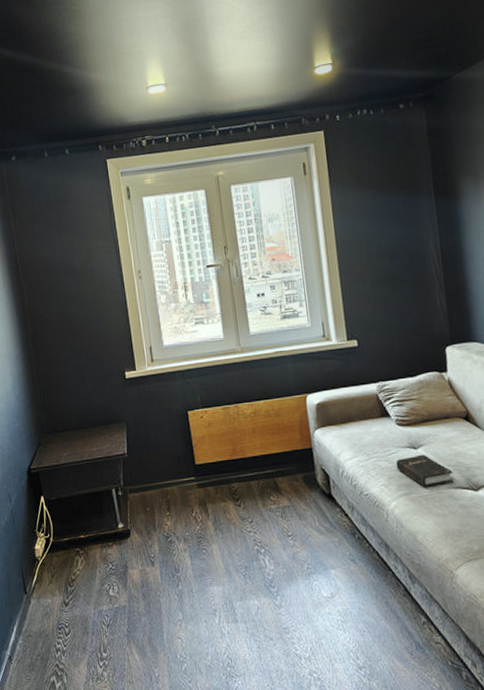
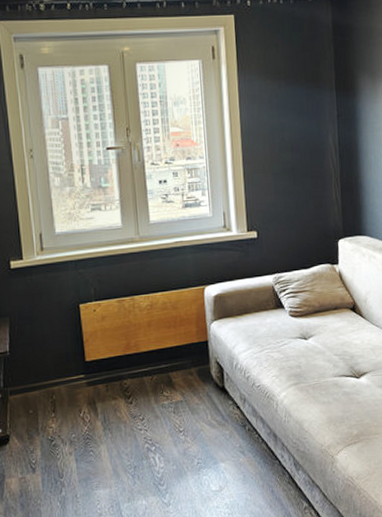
hardback book: present [396,454,453,487] -> none [287,344,339,377]

